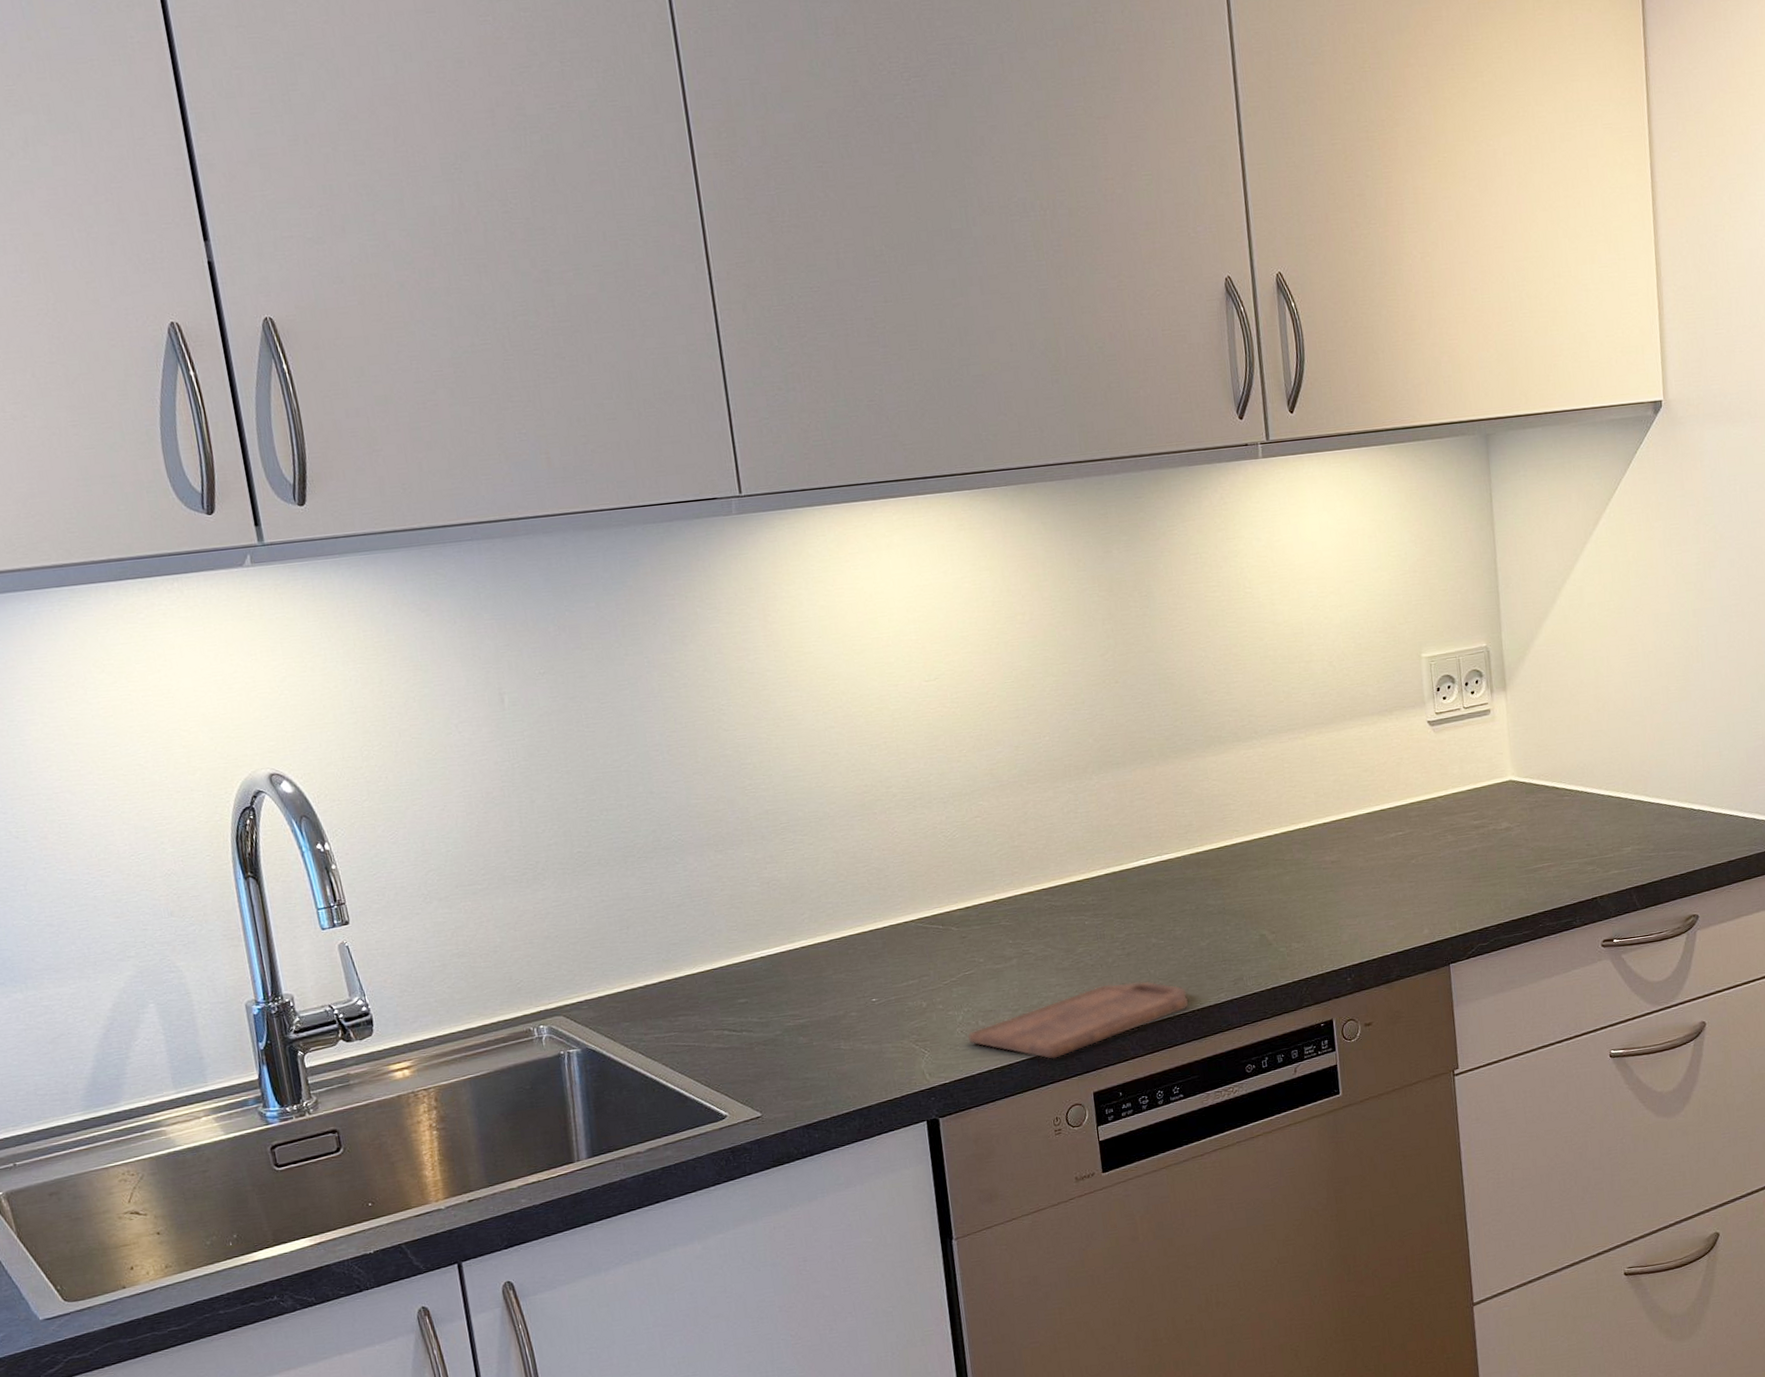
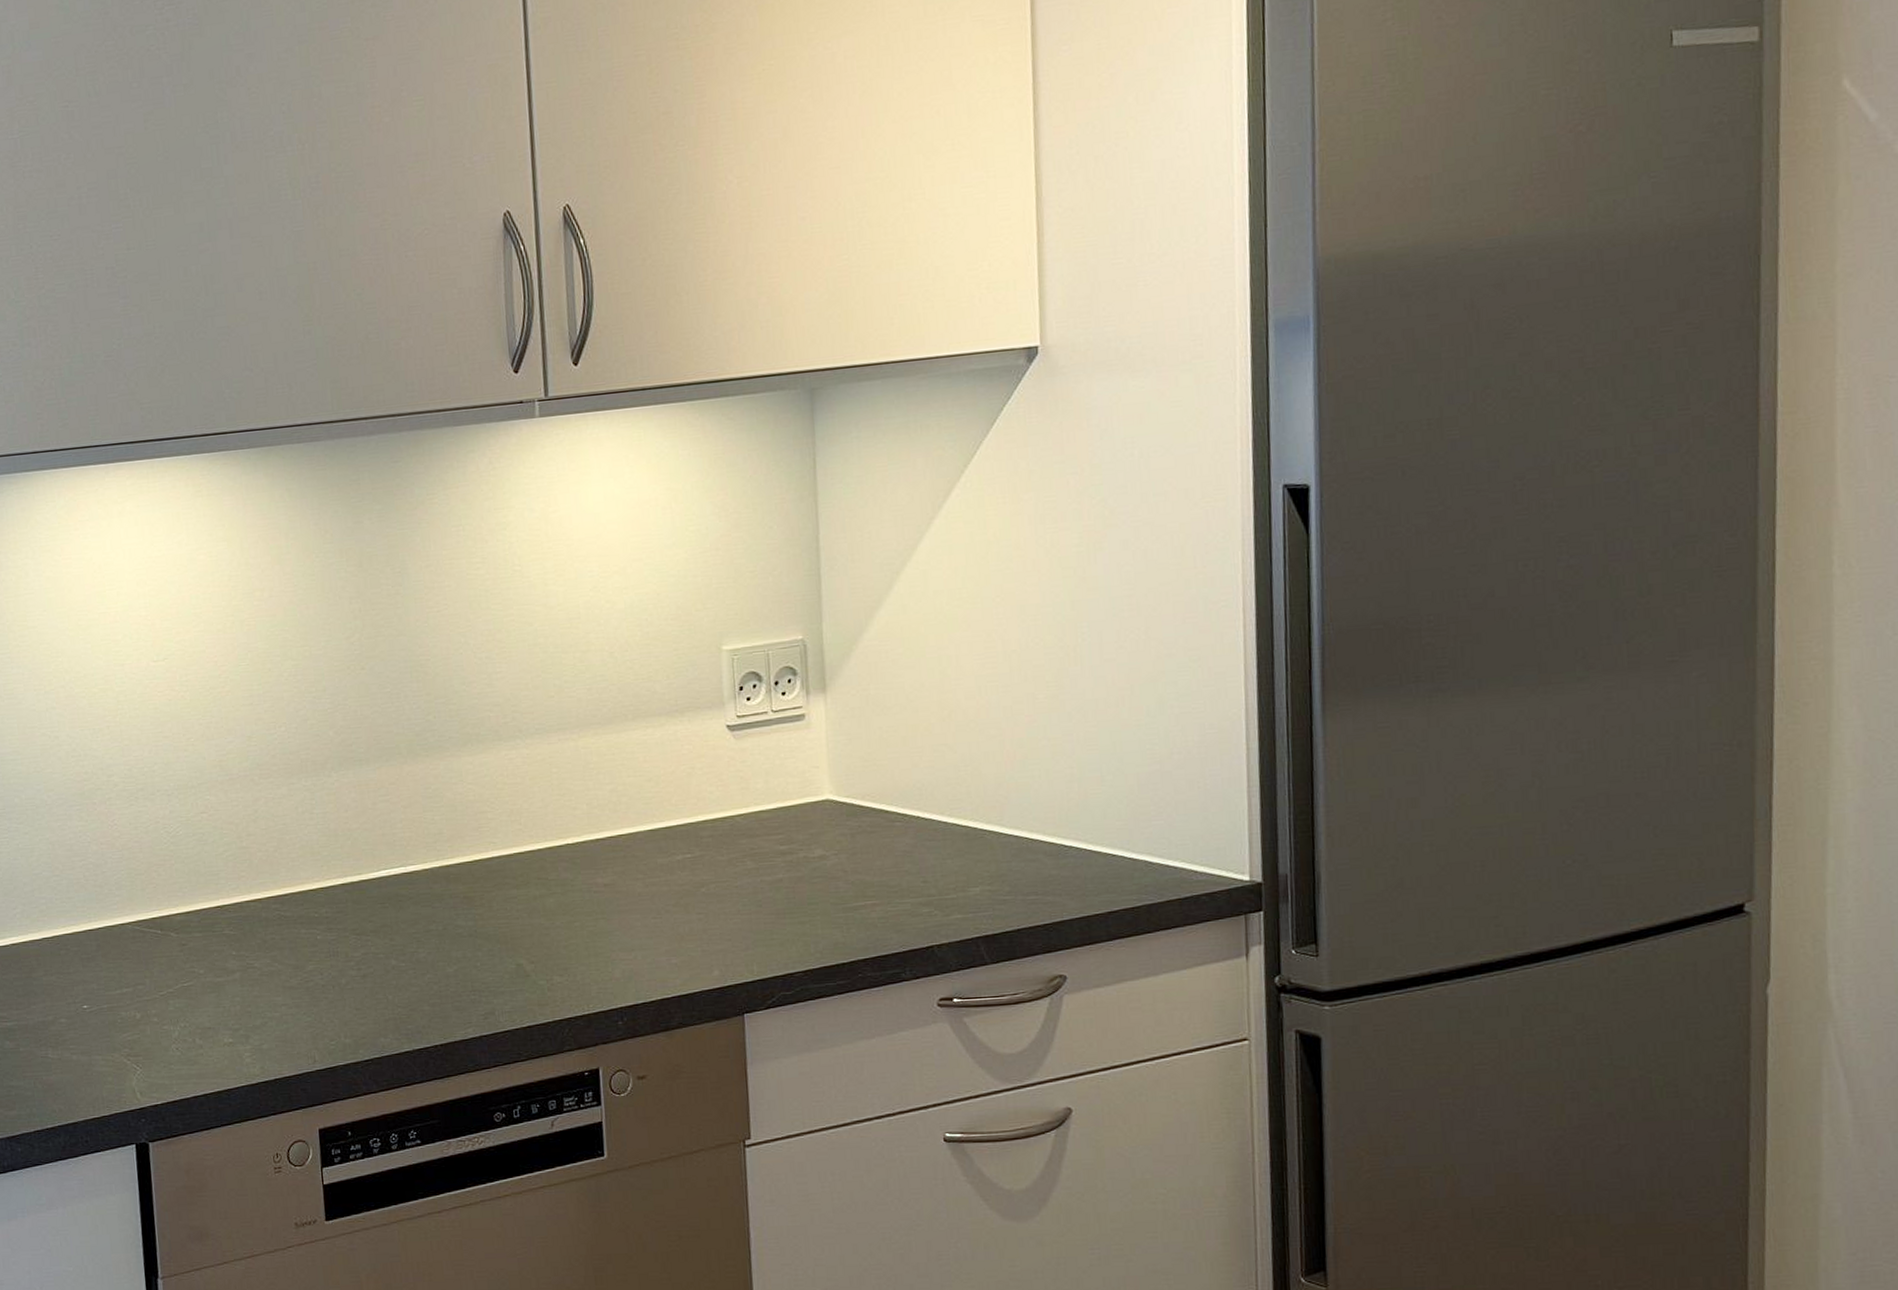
cutting board: present [968,981,1190,1060] -> none [183,1007,432,1089]

